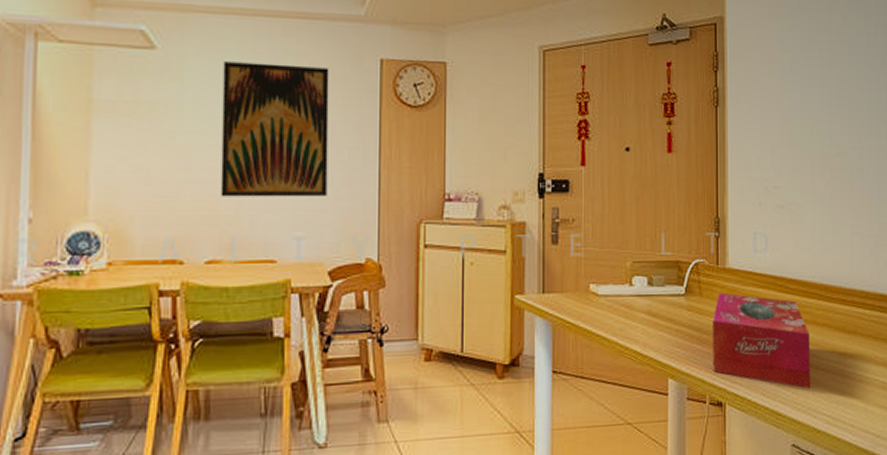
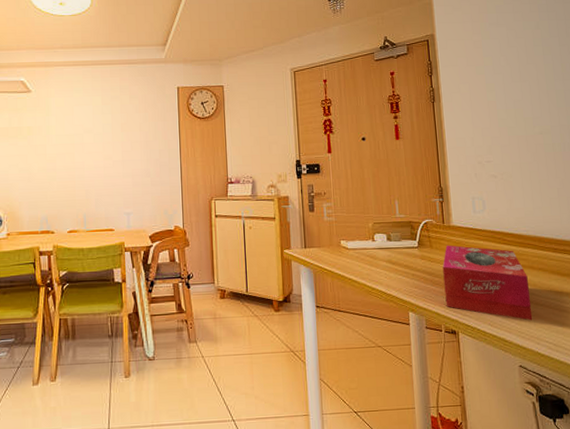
wall art: present [220,61,329,197] -> none [73,96,146,188]

